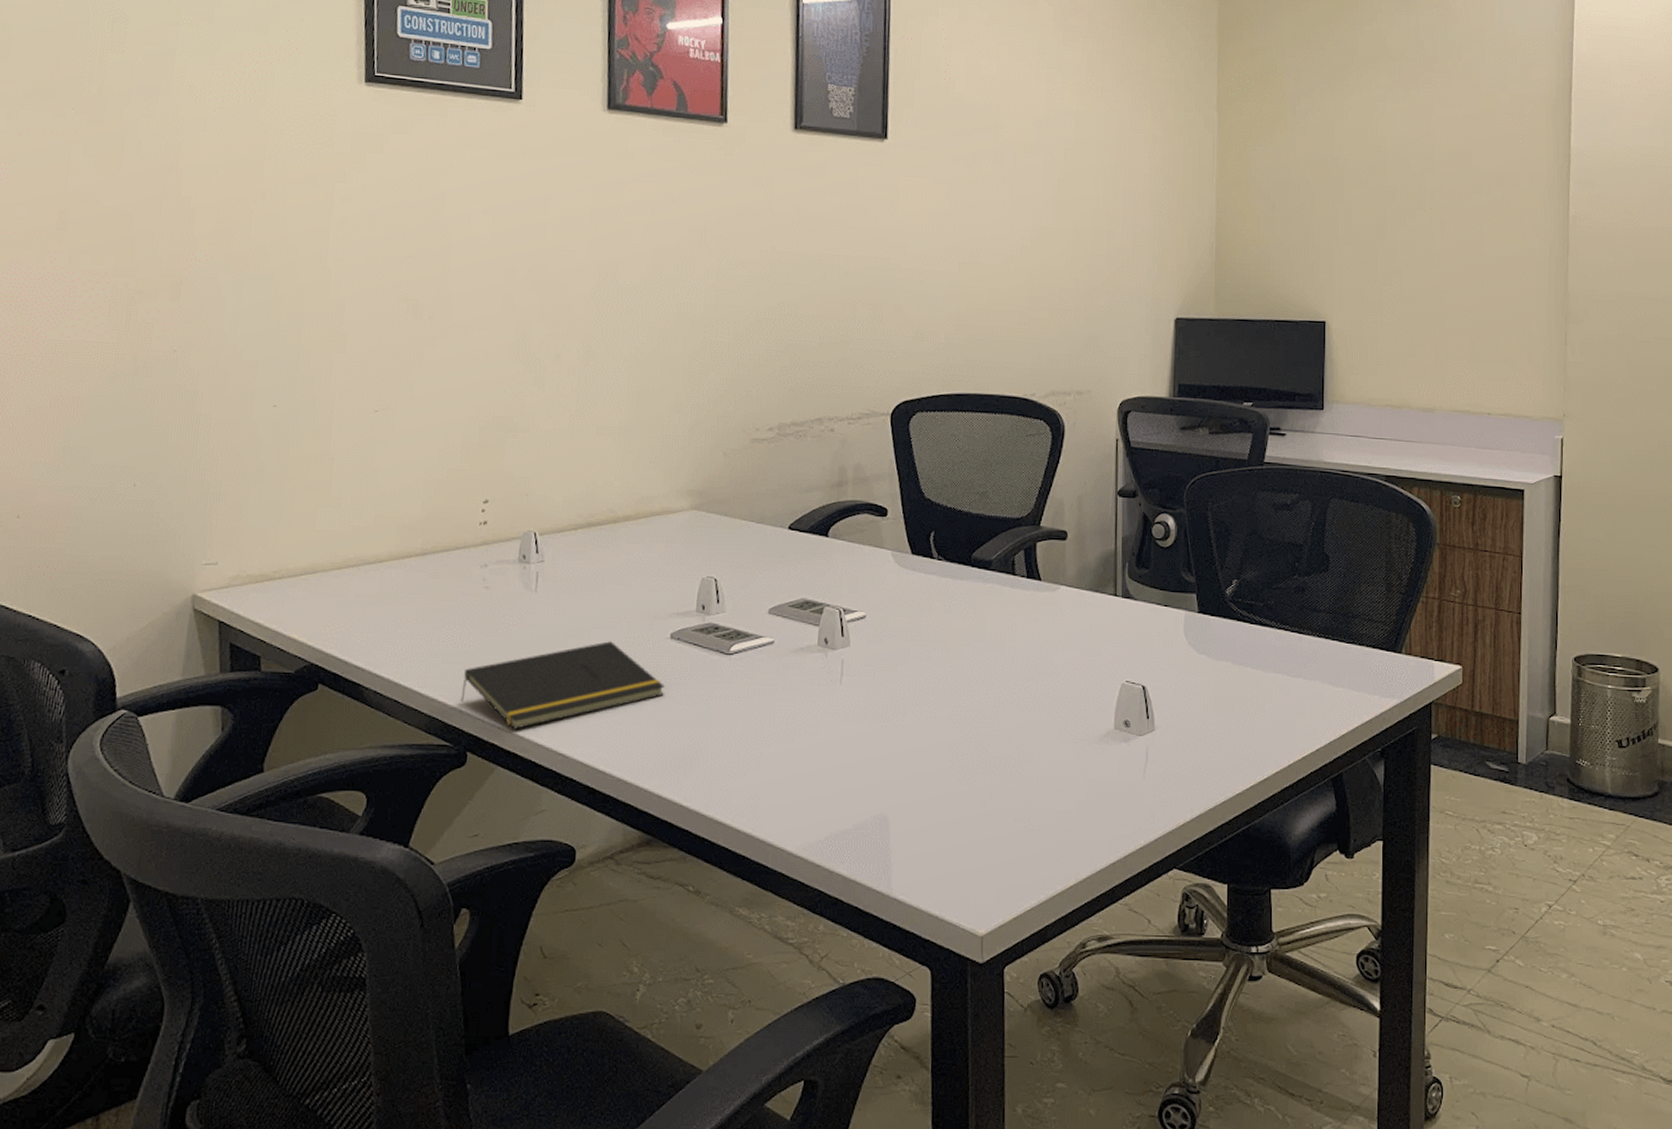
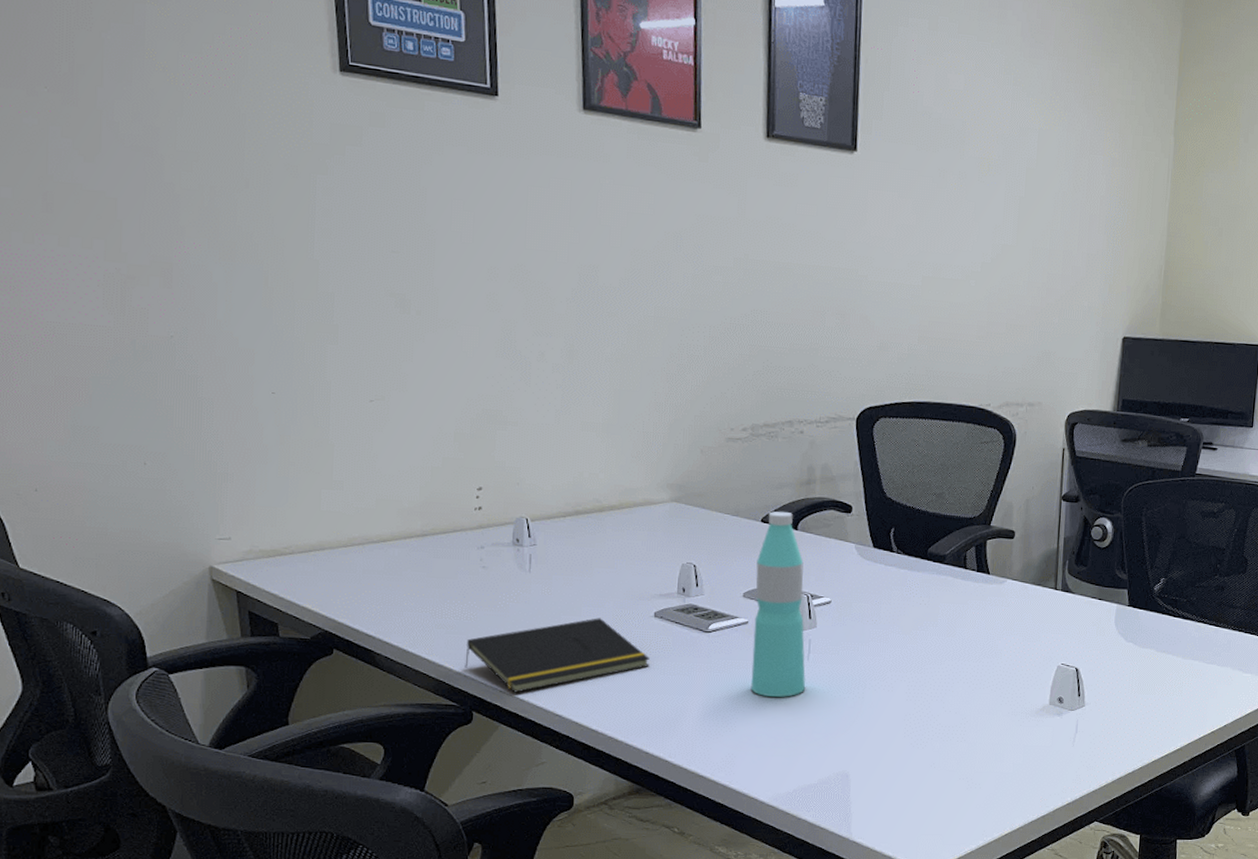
water bottle: none [776,516,838,727] -> present [750,511,806,697]

